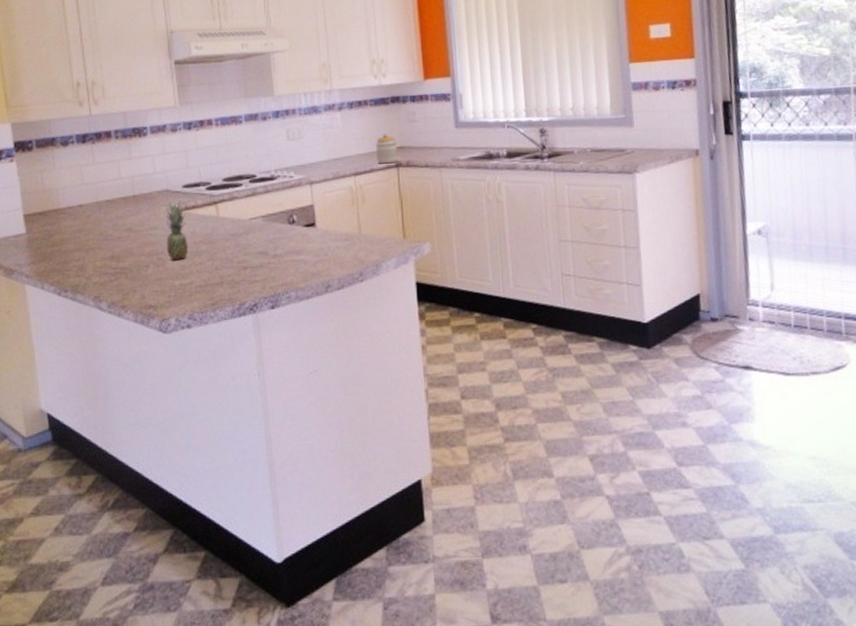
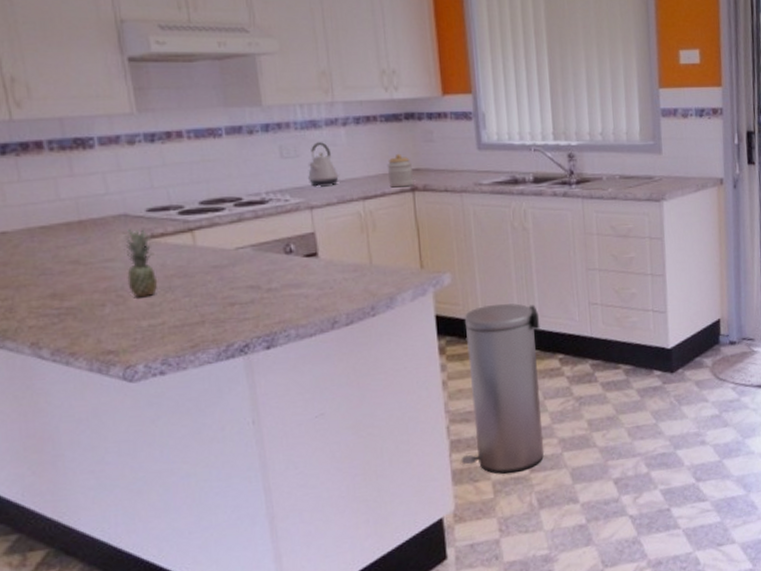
kettle: none [309,125,335,165] -> present [308,142,339,187]
pedal bin: none [438,272,519,441] -> present [461,303,545,474]

